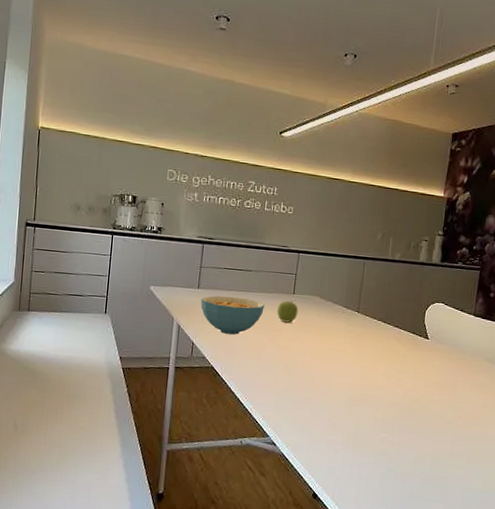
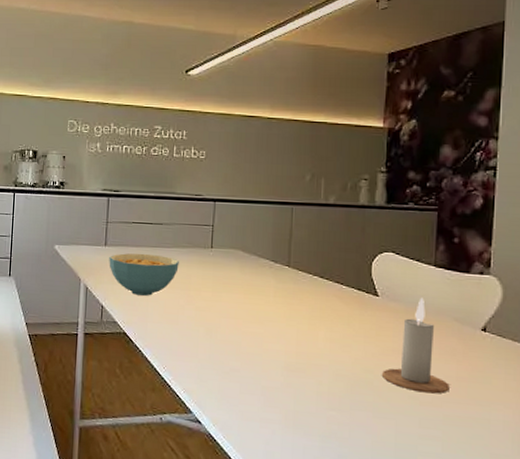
fruit: present [276,300,299,323] -> none [193,256,218,281]
candle: none [426,341,477,419] -> present [382,297,450,394]

